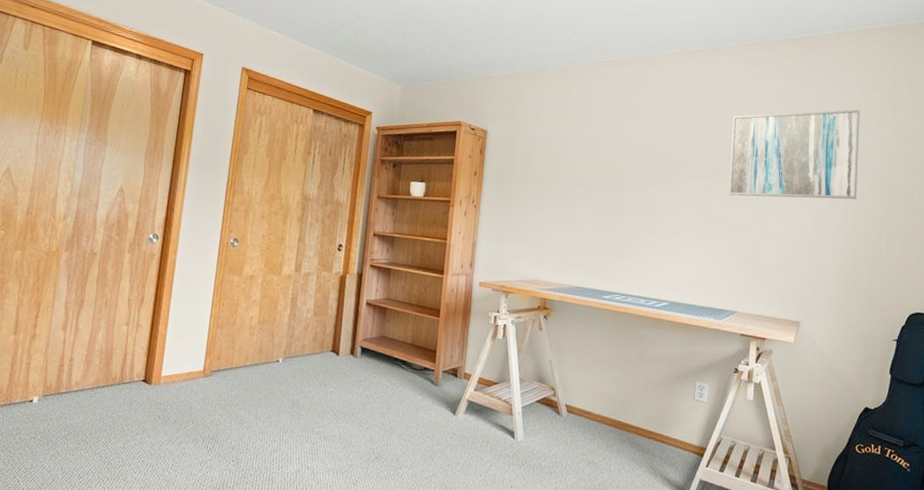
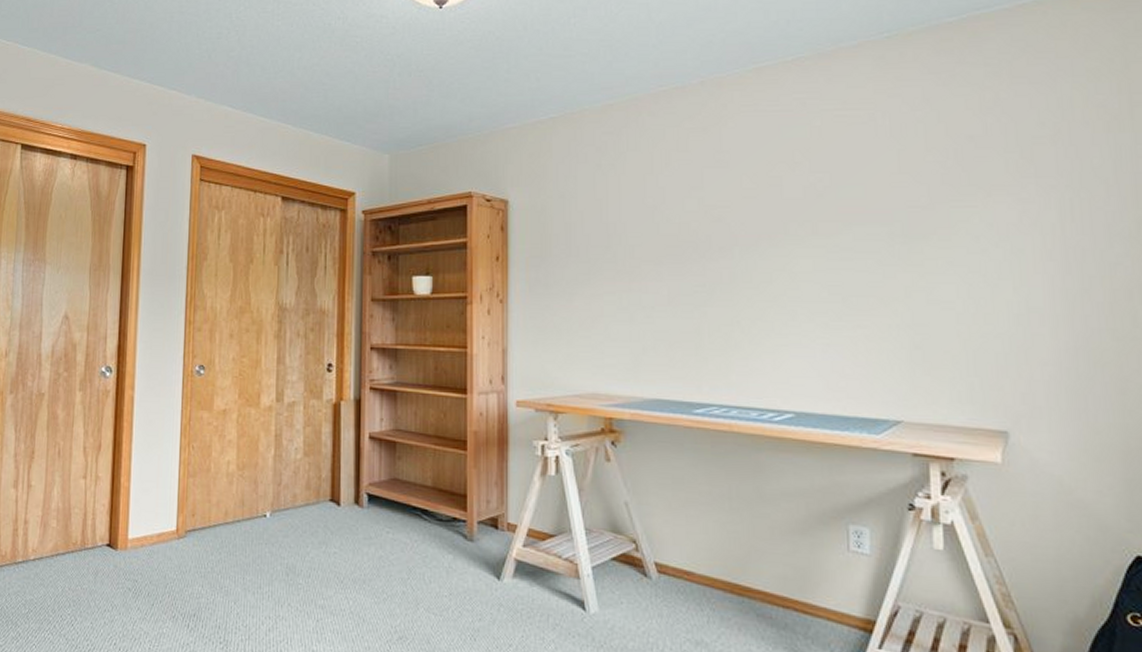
wall art: present [729,109,860,200] -> none [866,112,1084,255]

